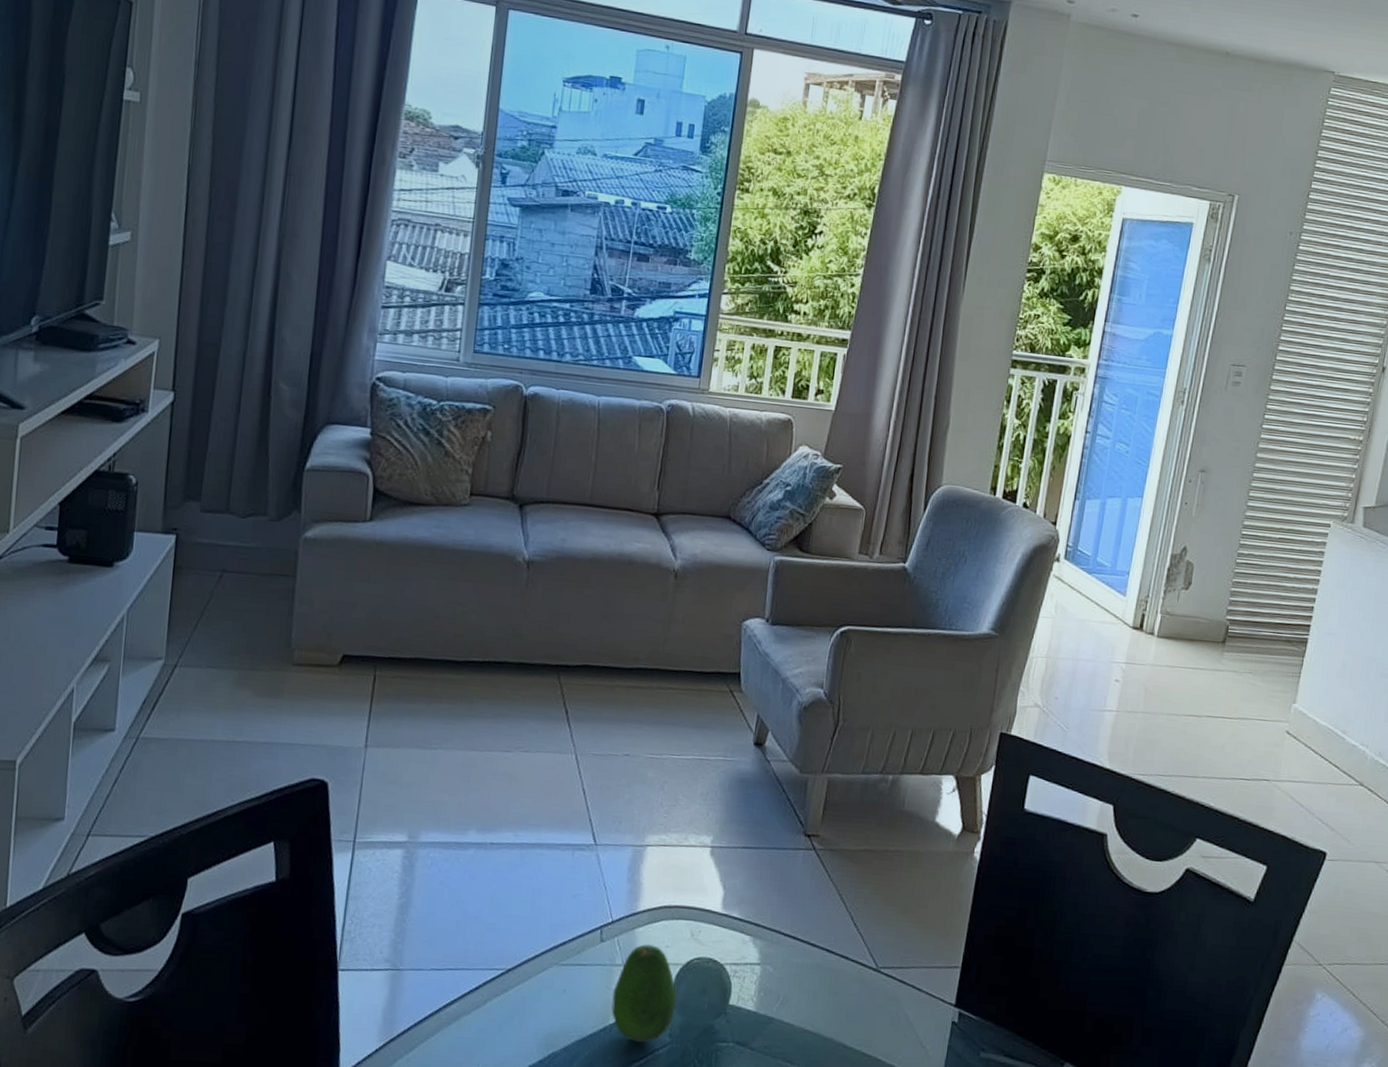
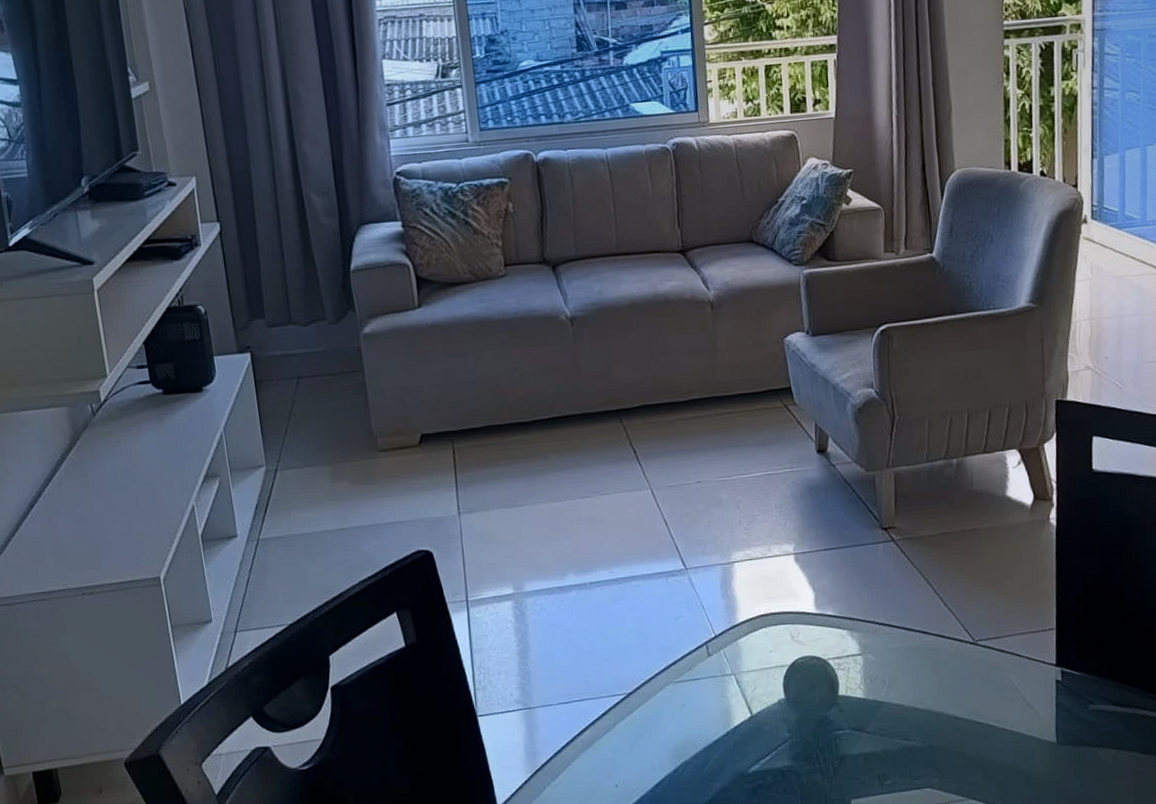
fruit: present [611,943,677,1043] -> none [728,651,791,741]

